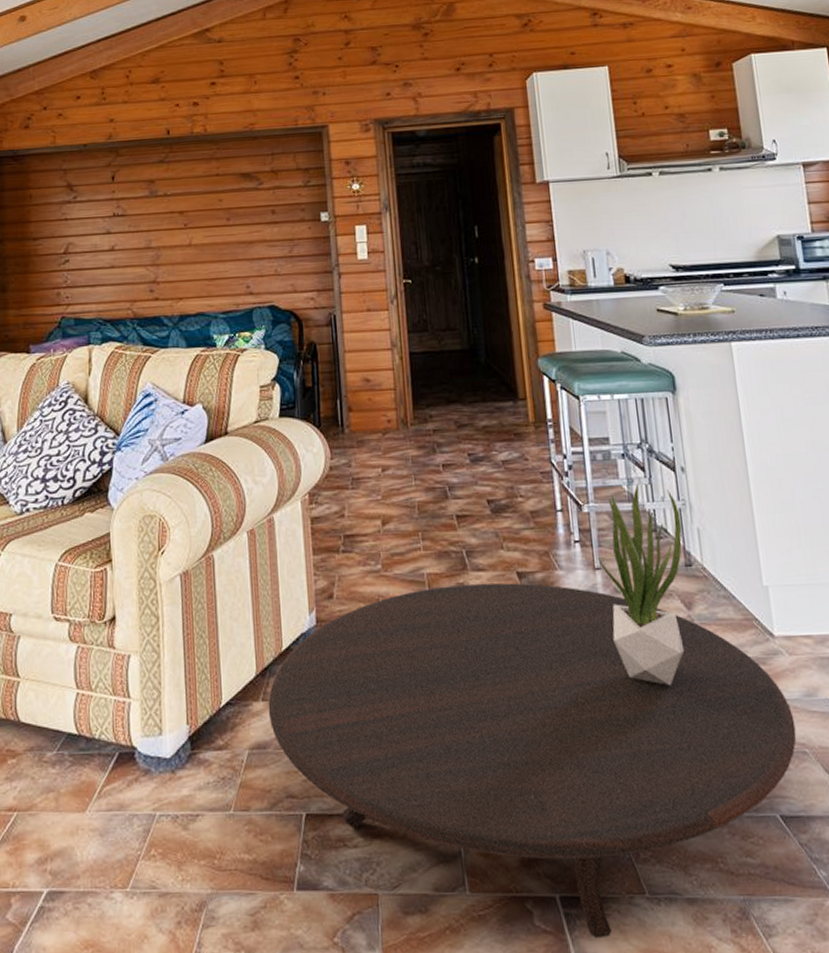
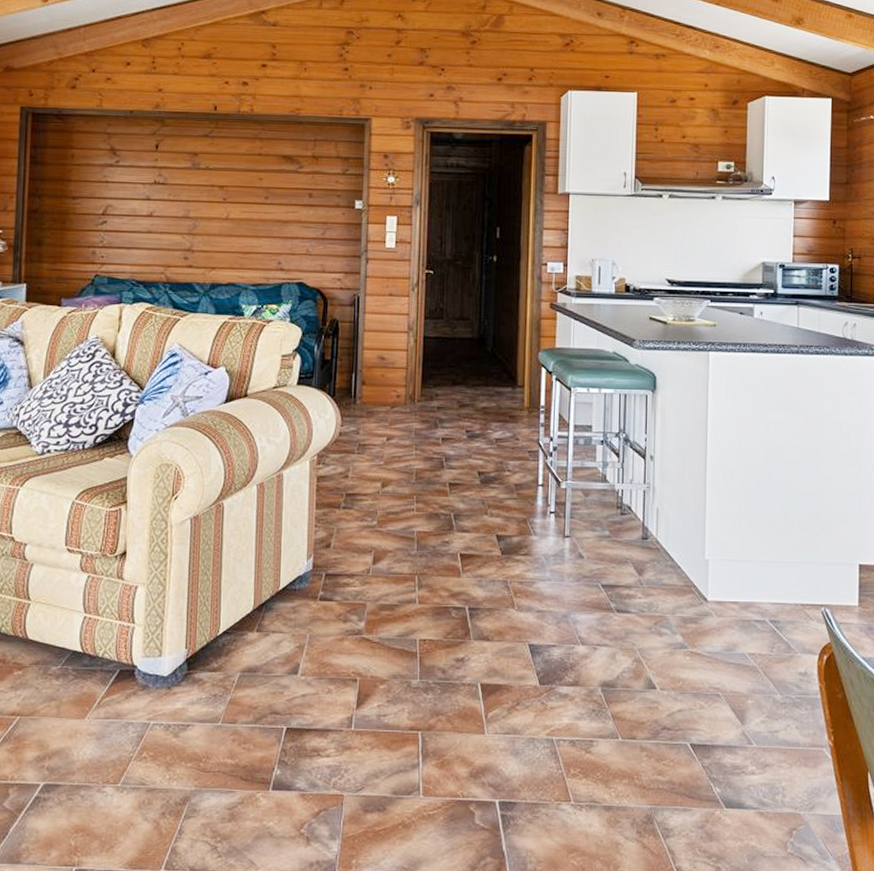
table: present [268,583,797,939] -> none [261,542,714,836]
potted plant: present [597,484,685,686] -> none [568,467,644,637]

